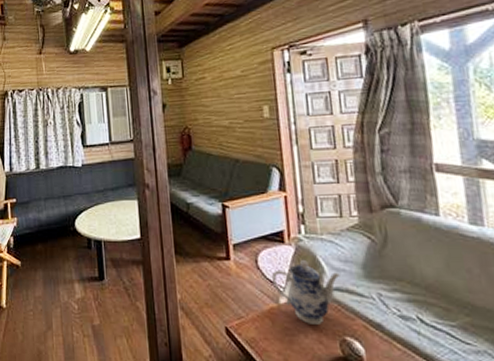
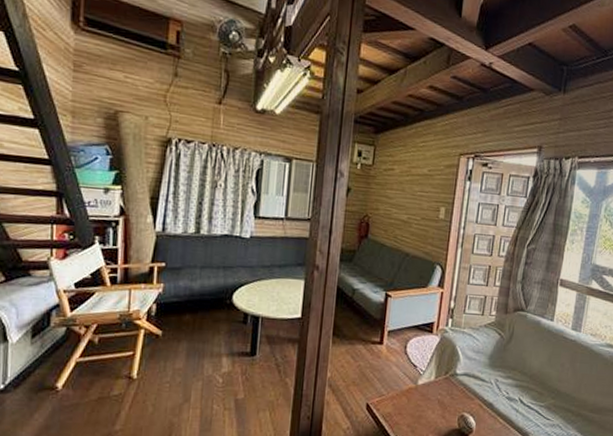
teapot: present [271,259,340,326] -> none [415,348,471,404]

